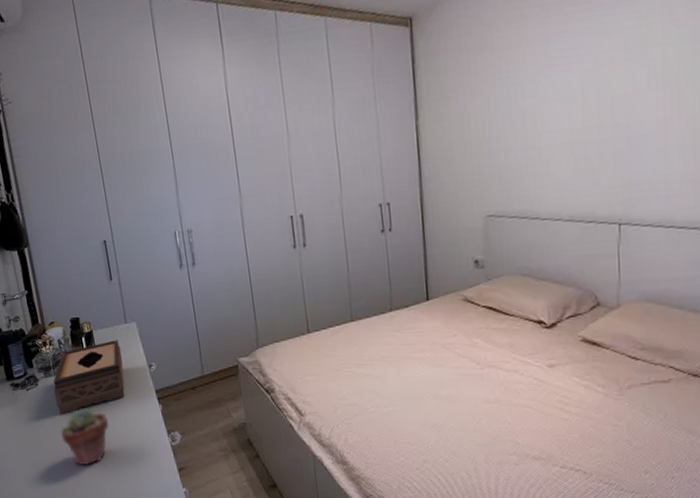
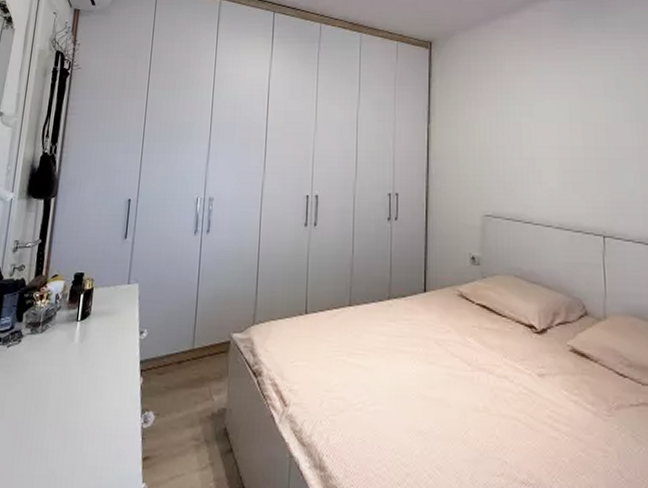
tissue box: present [53,340,125,415] -> none [33,300,117,380]
potted succulent: present [61,408,109,466] -> none [27,373,83,444]

